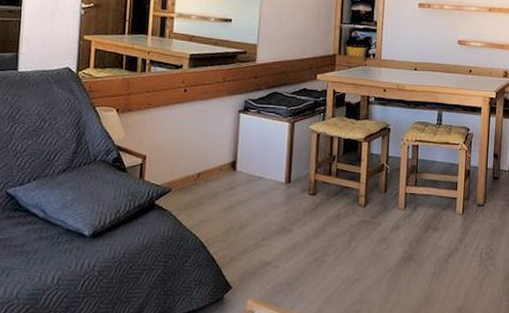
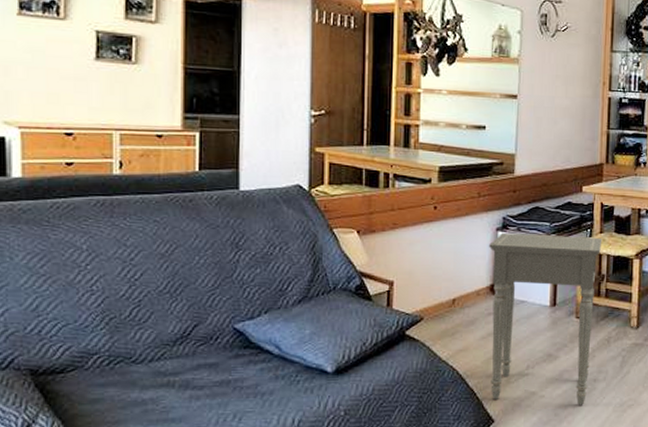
side table: none [229,114,334,277] -> present [489,232,603,405]

